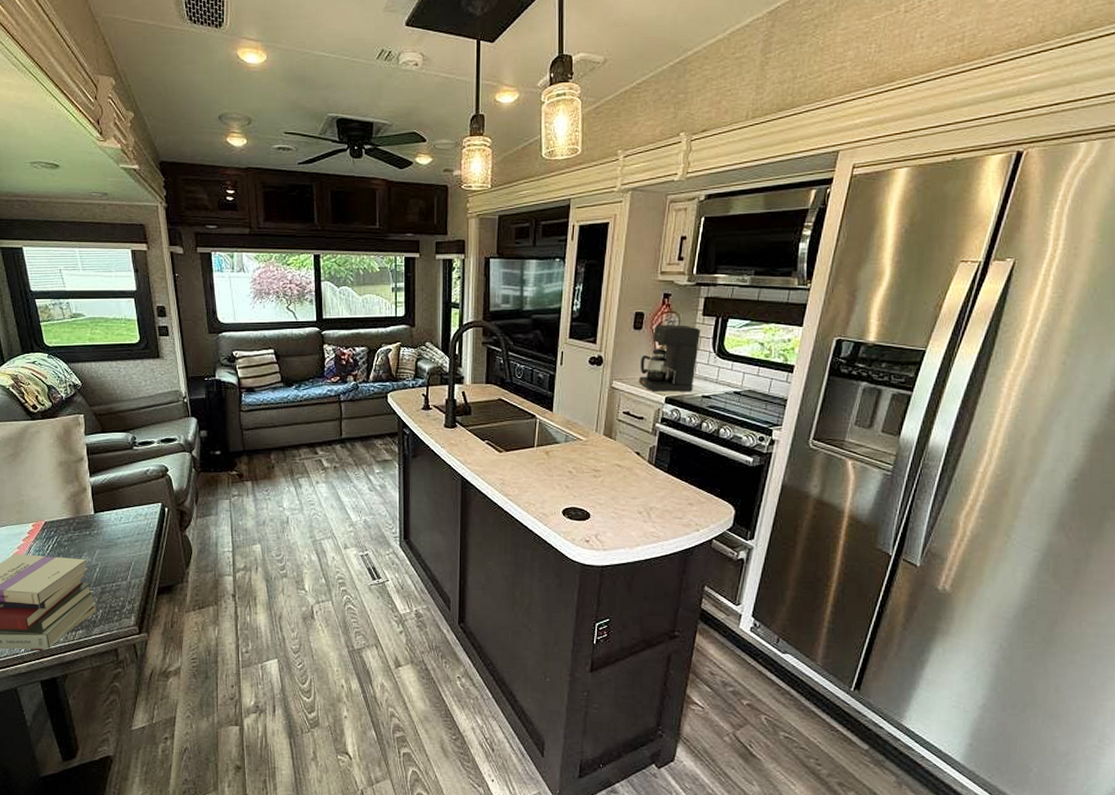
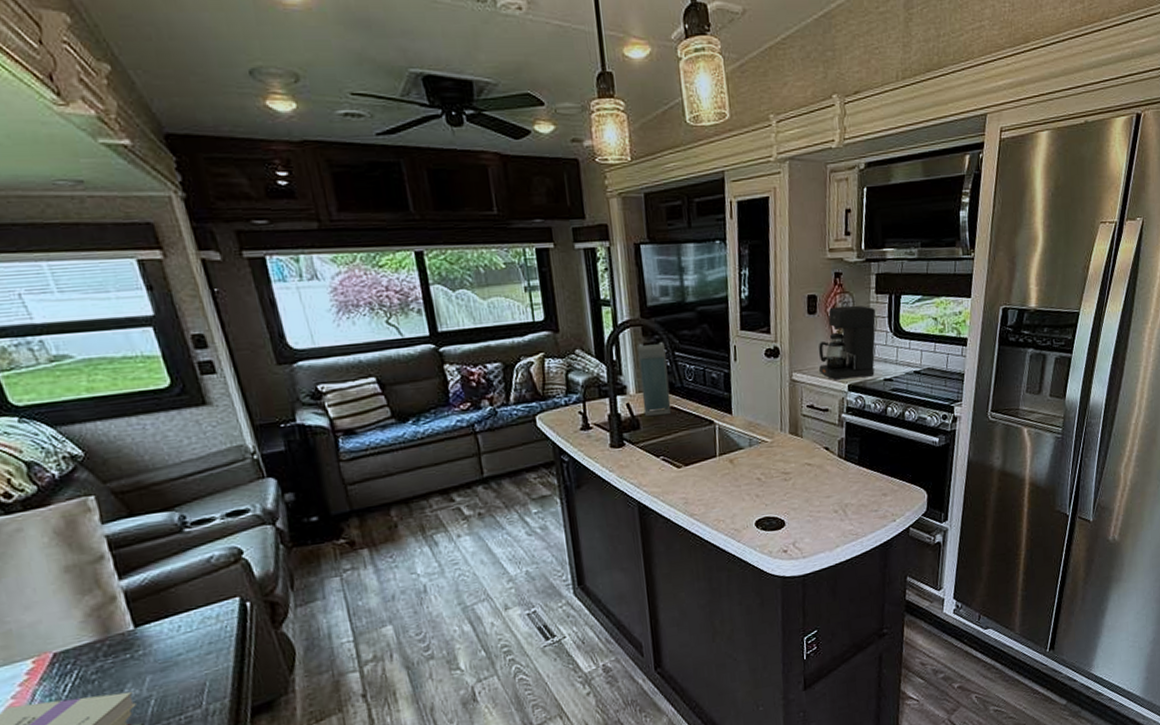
soap dispenser: none [476,343,500,406] -> present [637,342,671,417]

